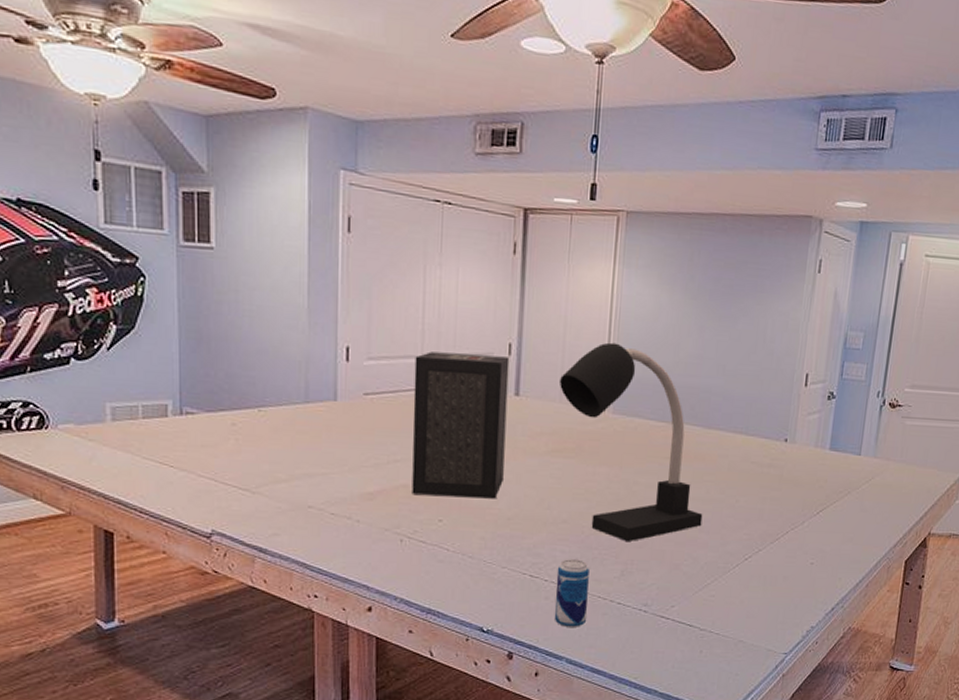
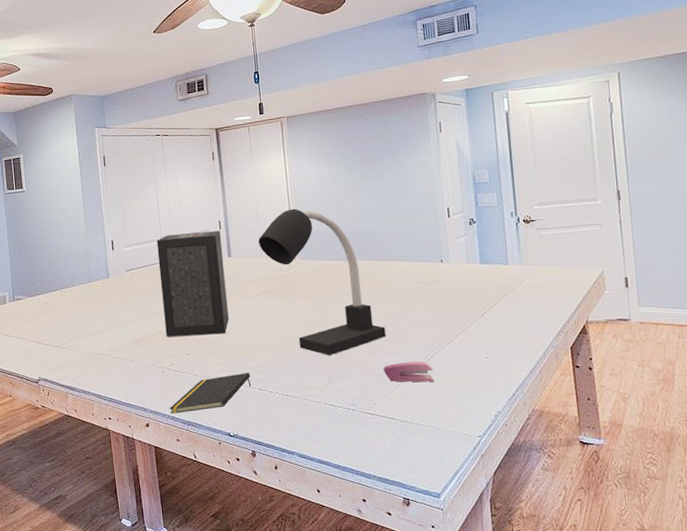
notepad: none [403,552,522,598] -> present [169,373,252,414]
beverage can: present [554,559,589,628] -> none [279,373,308,429]
stapler: none [690,559,749,586] -> present [383,361,435,382]

